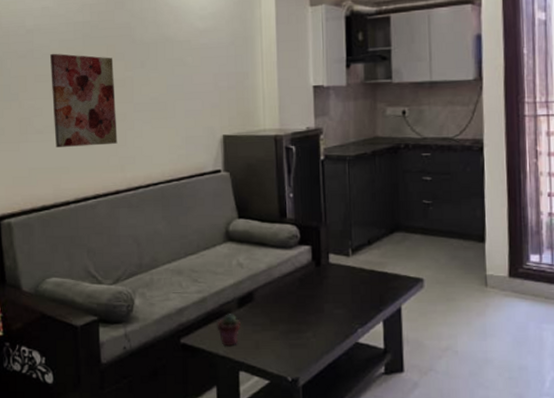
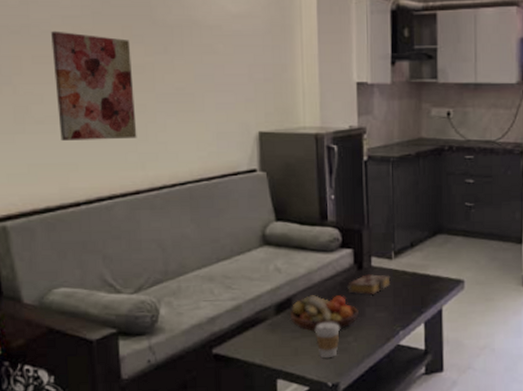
potted succulent: present [217,314,241,345] -> none [252,321,278,354]
fruit bowl: none [252,290,317,327] -> present [291,295,359,333]
coffee cup: none [275,317,299,353] -> present [315,322,340,359]
book: none [306,271,348,291] -> present [347,274,391,295]

